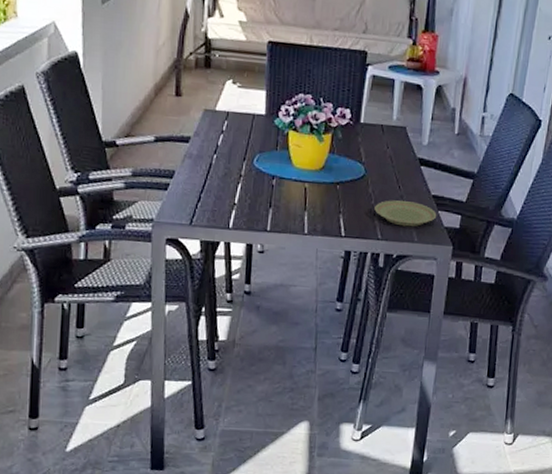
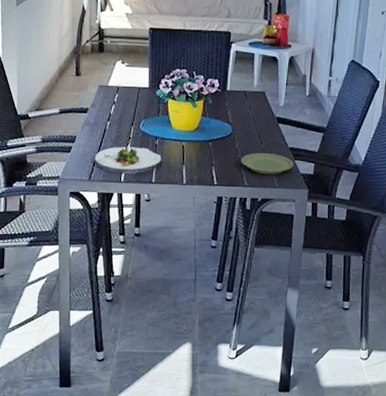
salad plate: none [196,185,279,220] -> present [94,146,162,175]

